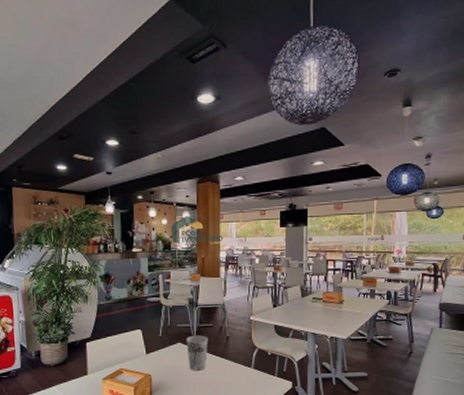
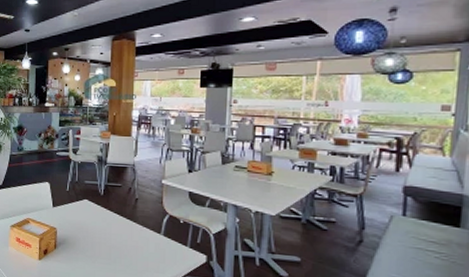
cup: present [186,335,209,371] -> none [93,193,116,230]

